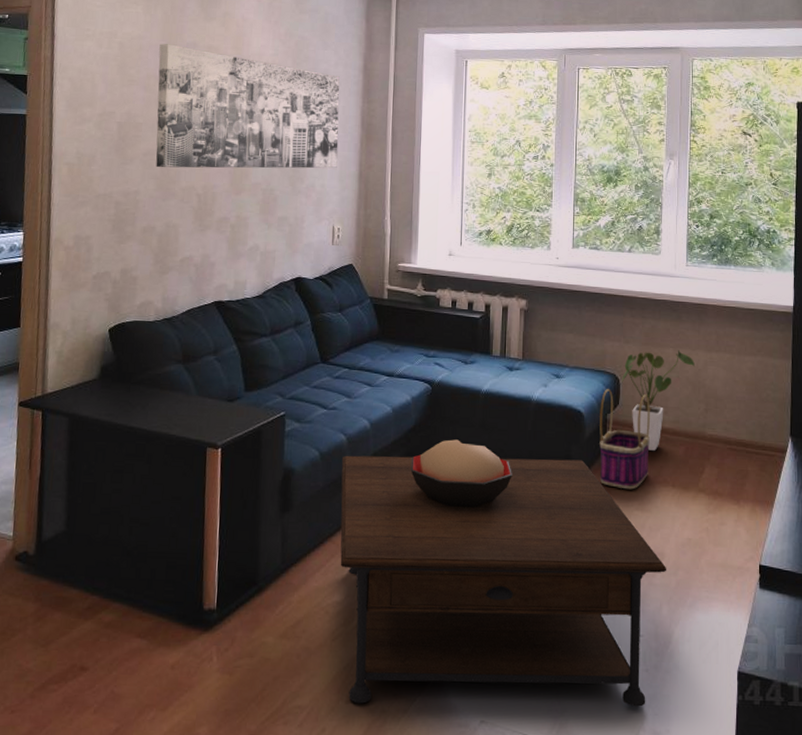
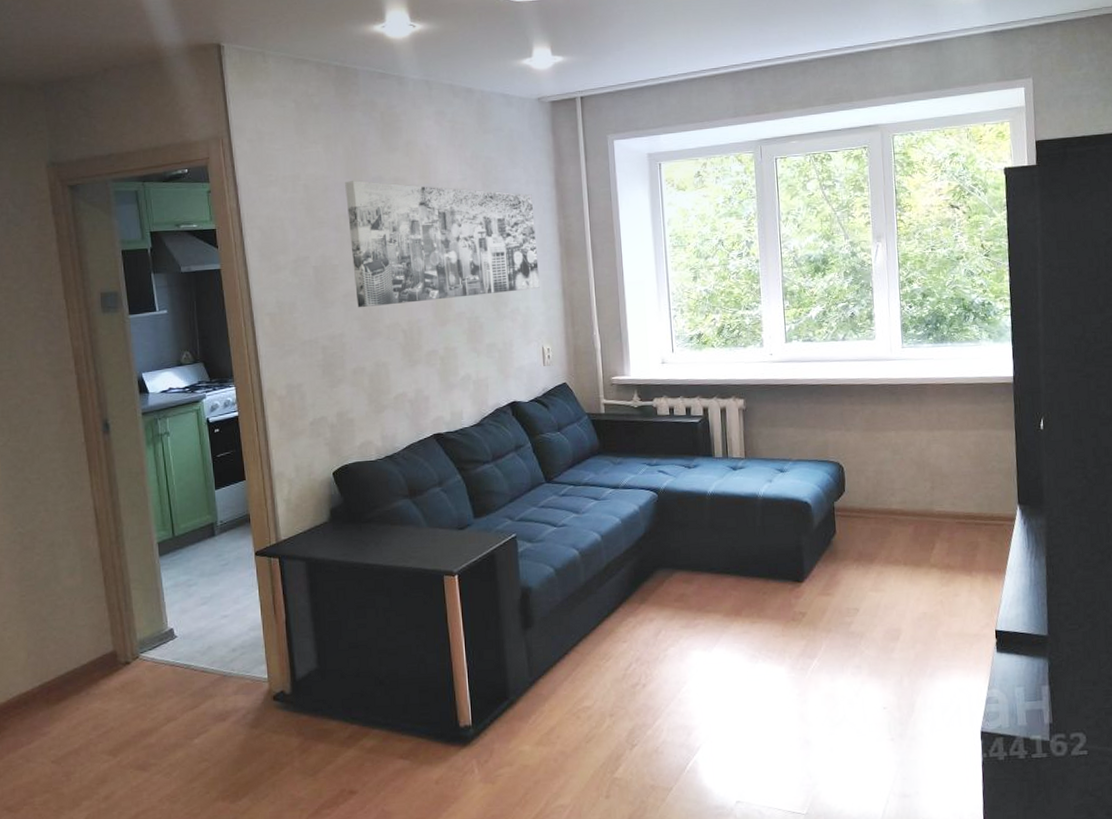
coffee table: present [340,455,667,707] -> none [576,549,905,798]
decorative bowl: present [410,439,512,508] -> none [644,542,746,607]
basket: present [599,389,650,490] -> none [826,478,880,573]
house plant: present [621,350,695,451] -> none [846,432,918,533]

